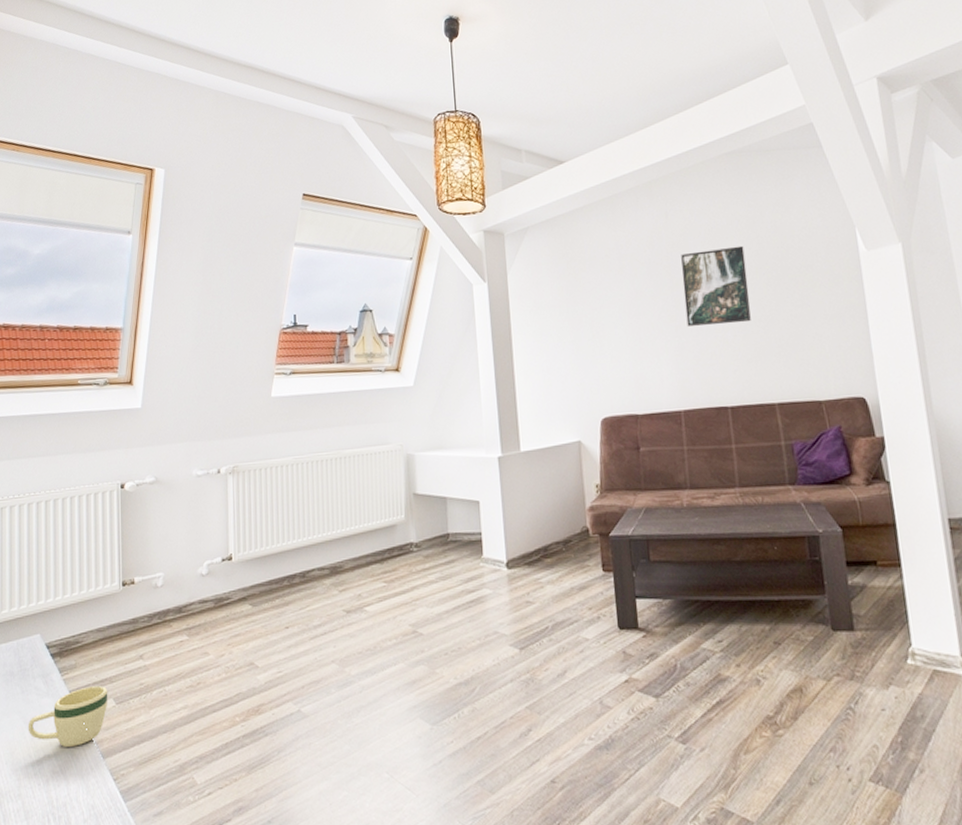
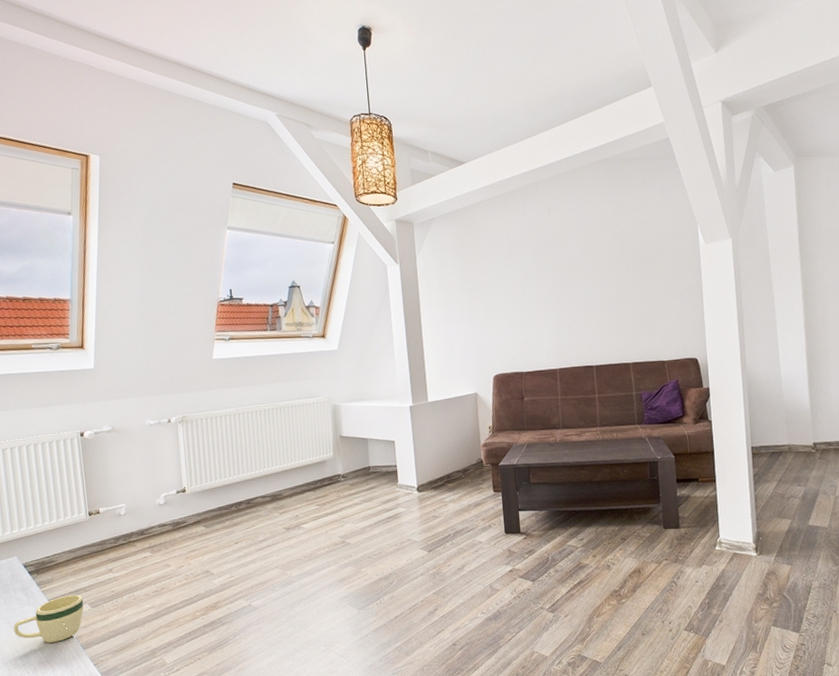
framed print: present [681,245,751,326] -> none [560,238,614,302]

